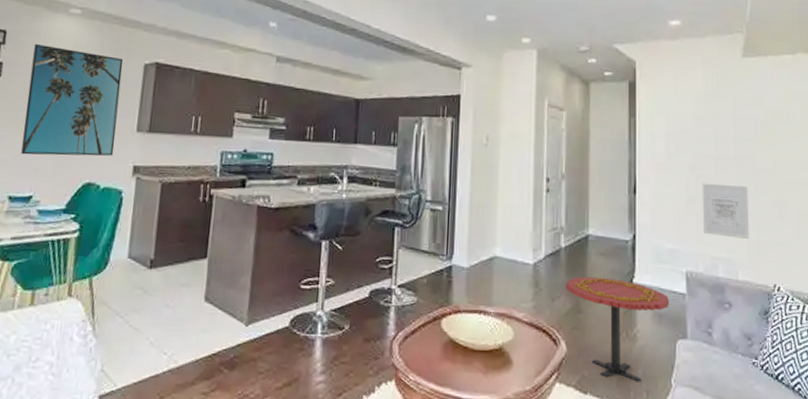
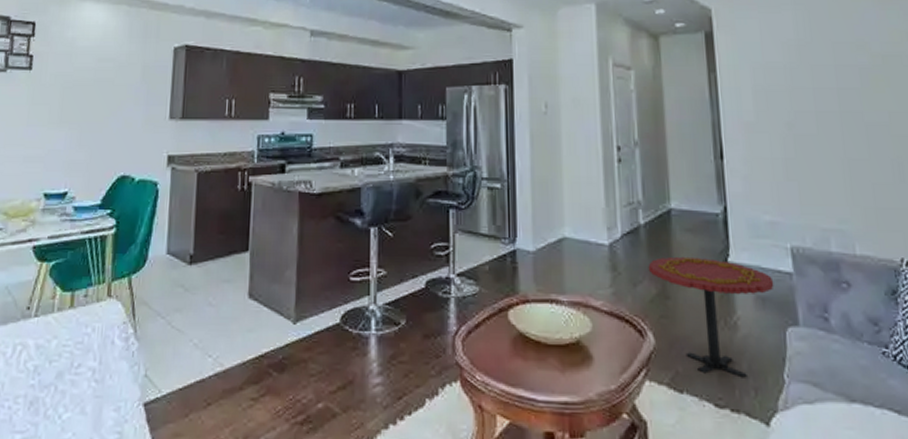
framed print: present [21,43,124,156] -> none [54,33,153,150]
wall art: present [702,183,749,239] -> none [801,143,865,206]

